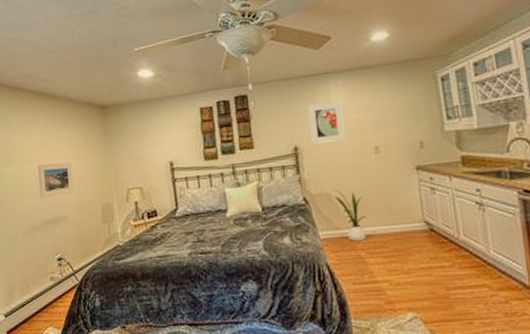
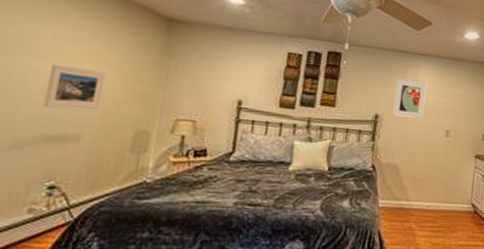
house plant: present [333,189,368,241] -> none [401,162,426,213]

